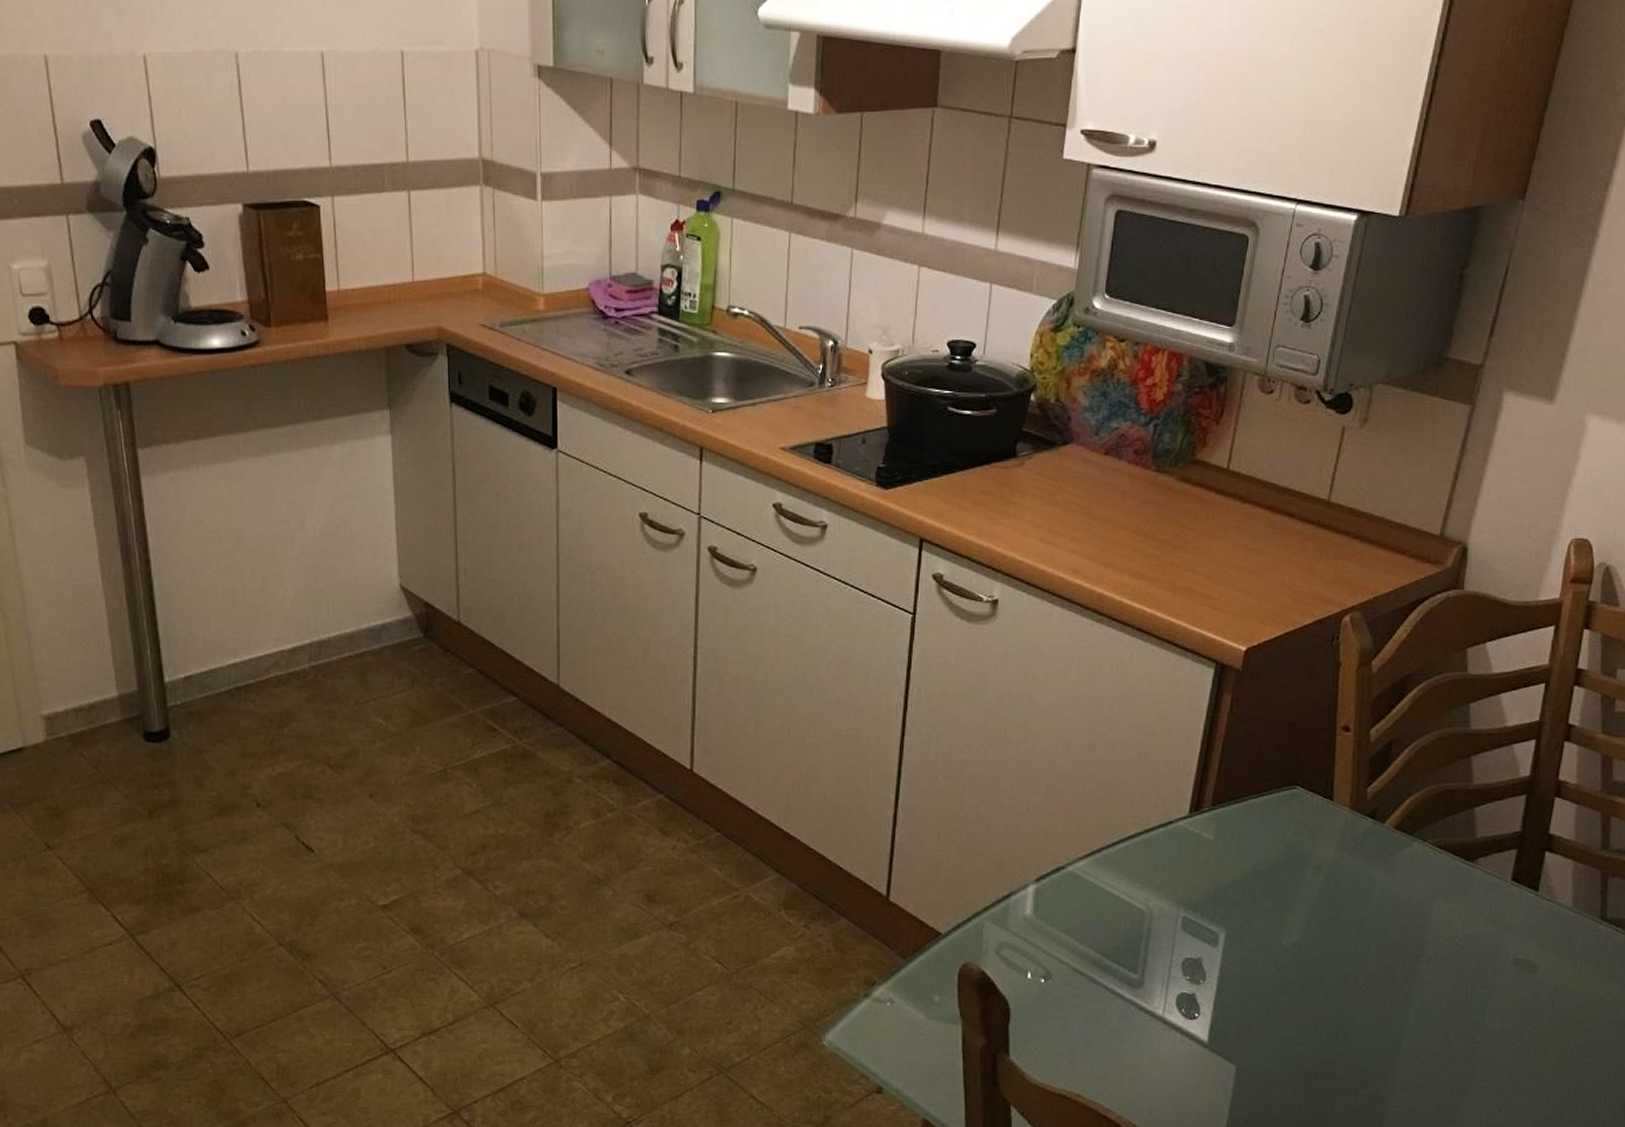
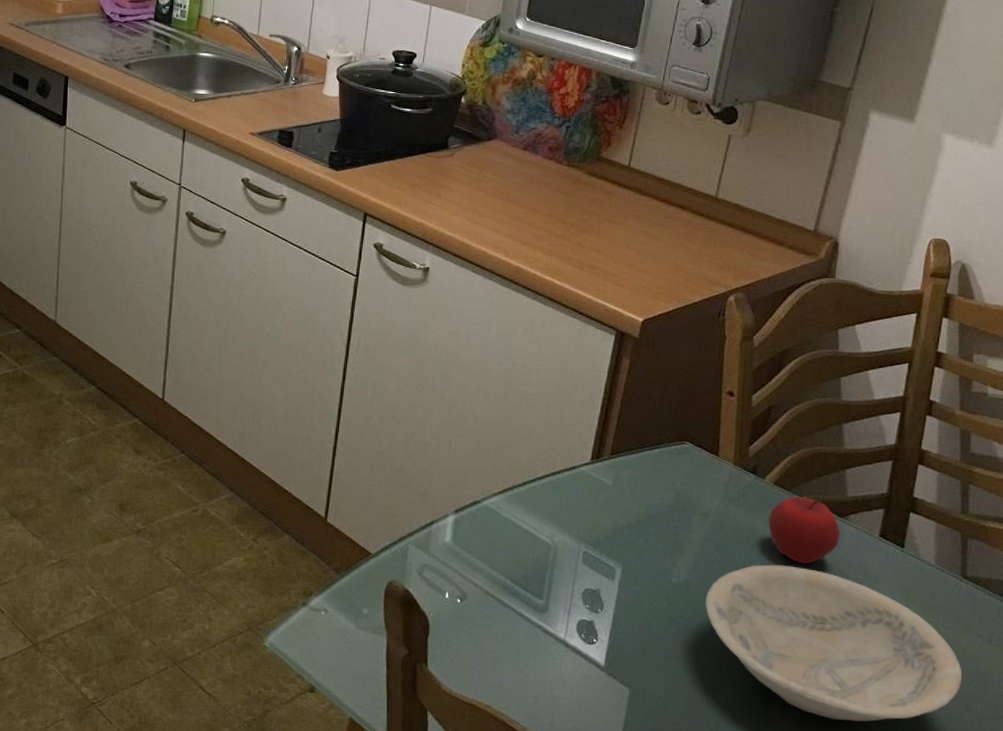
bowl: none [1319,919,1601,1085] -> present [705,564,963,722]
apple: none [1388,841,1469,916] -> present [768,496,841,564]

